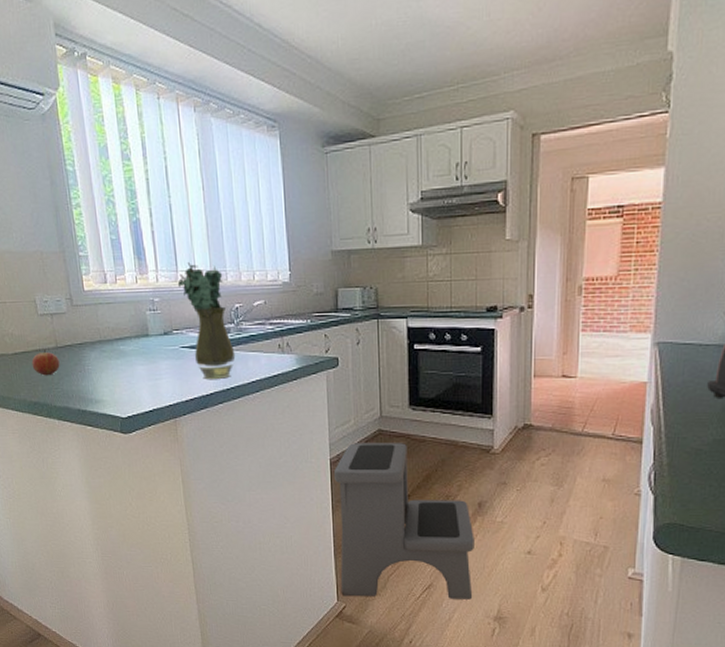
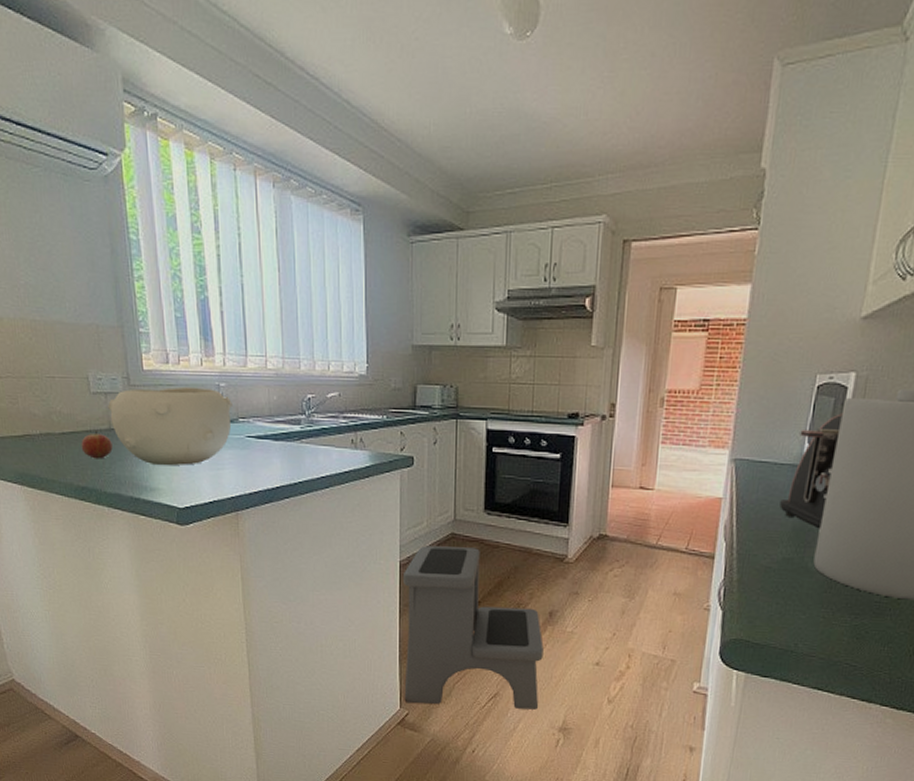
bowl: none [54,303,166,378] -> present [108,386,232,465]
vase: present [177,262,236,379] -> none [246,347,305,472]

